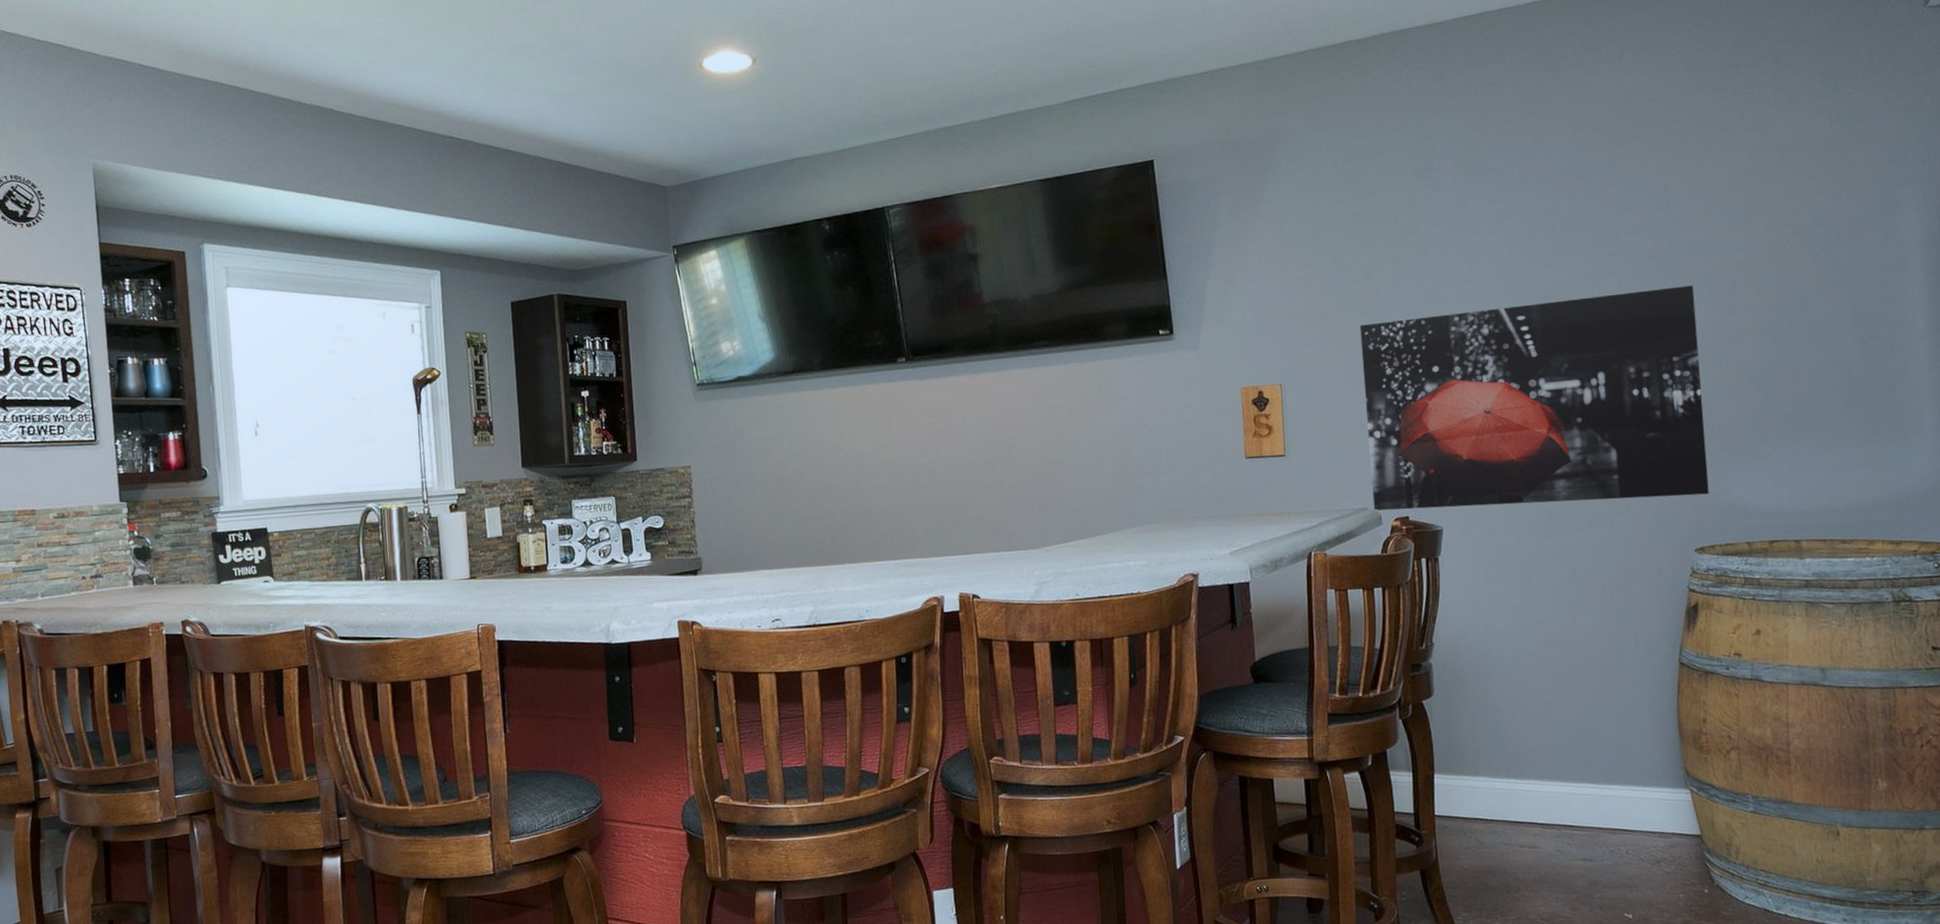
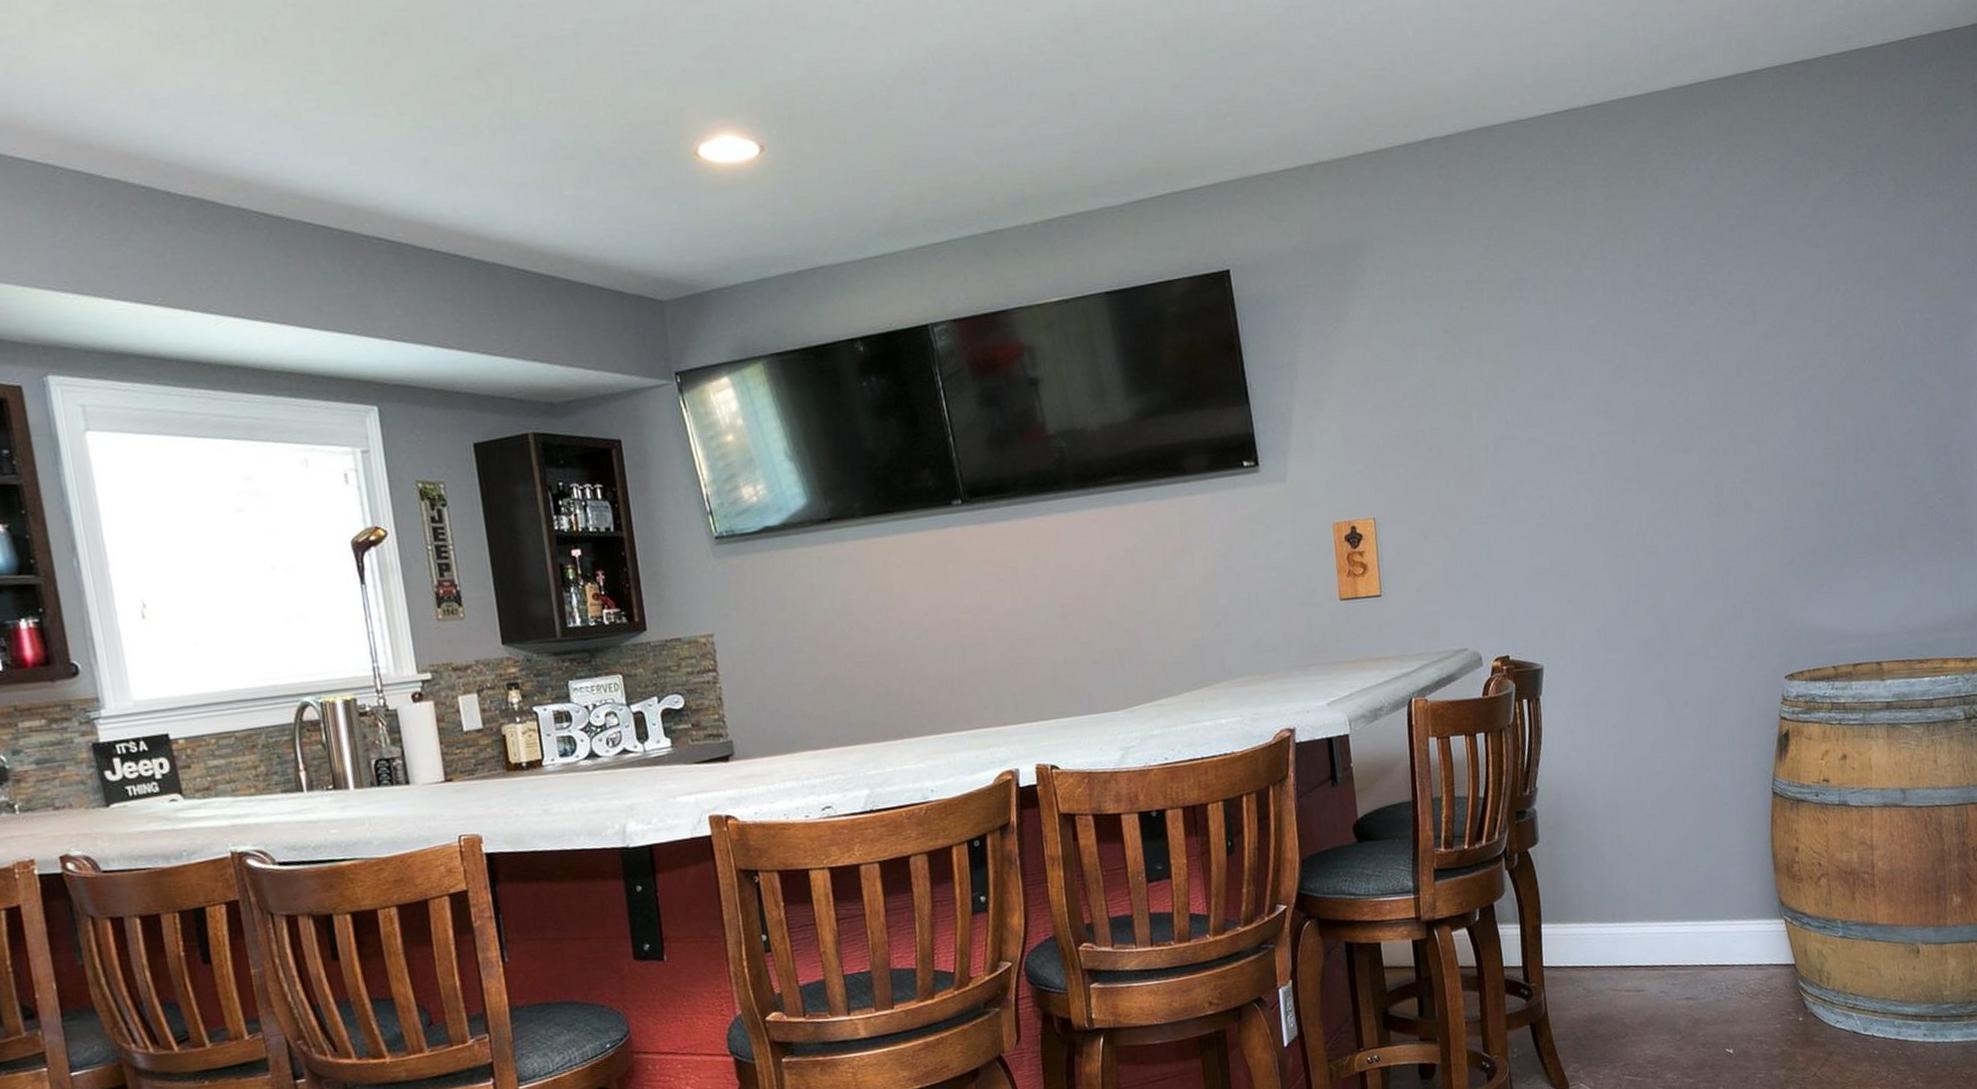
wall art: present [1360,285,1709,511] -> none [1453,403,1797,651]

